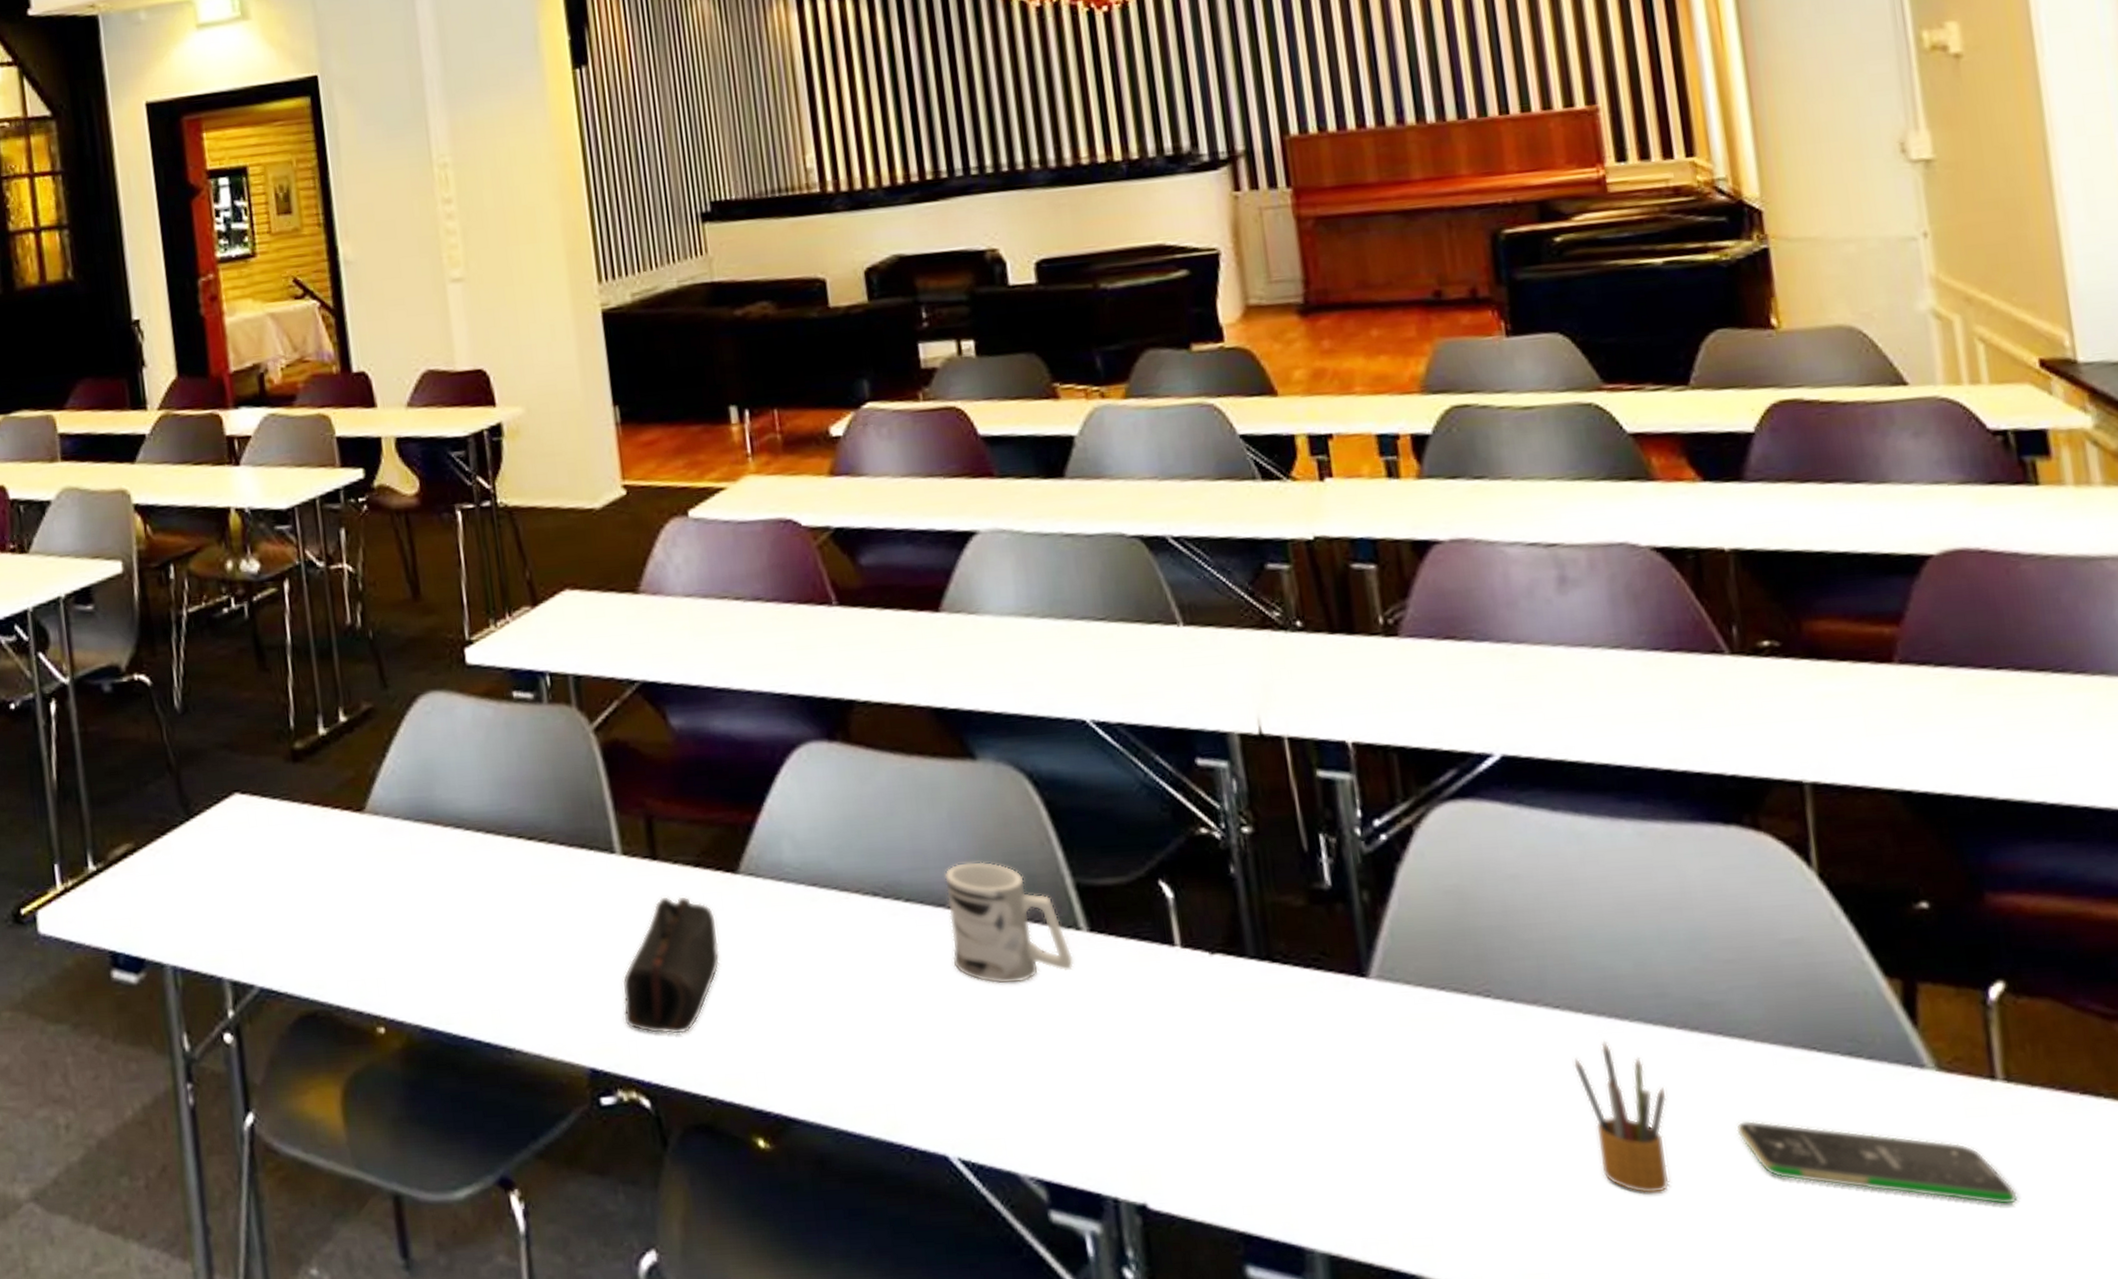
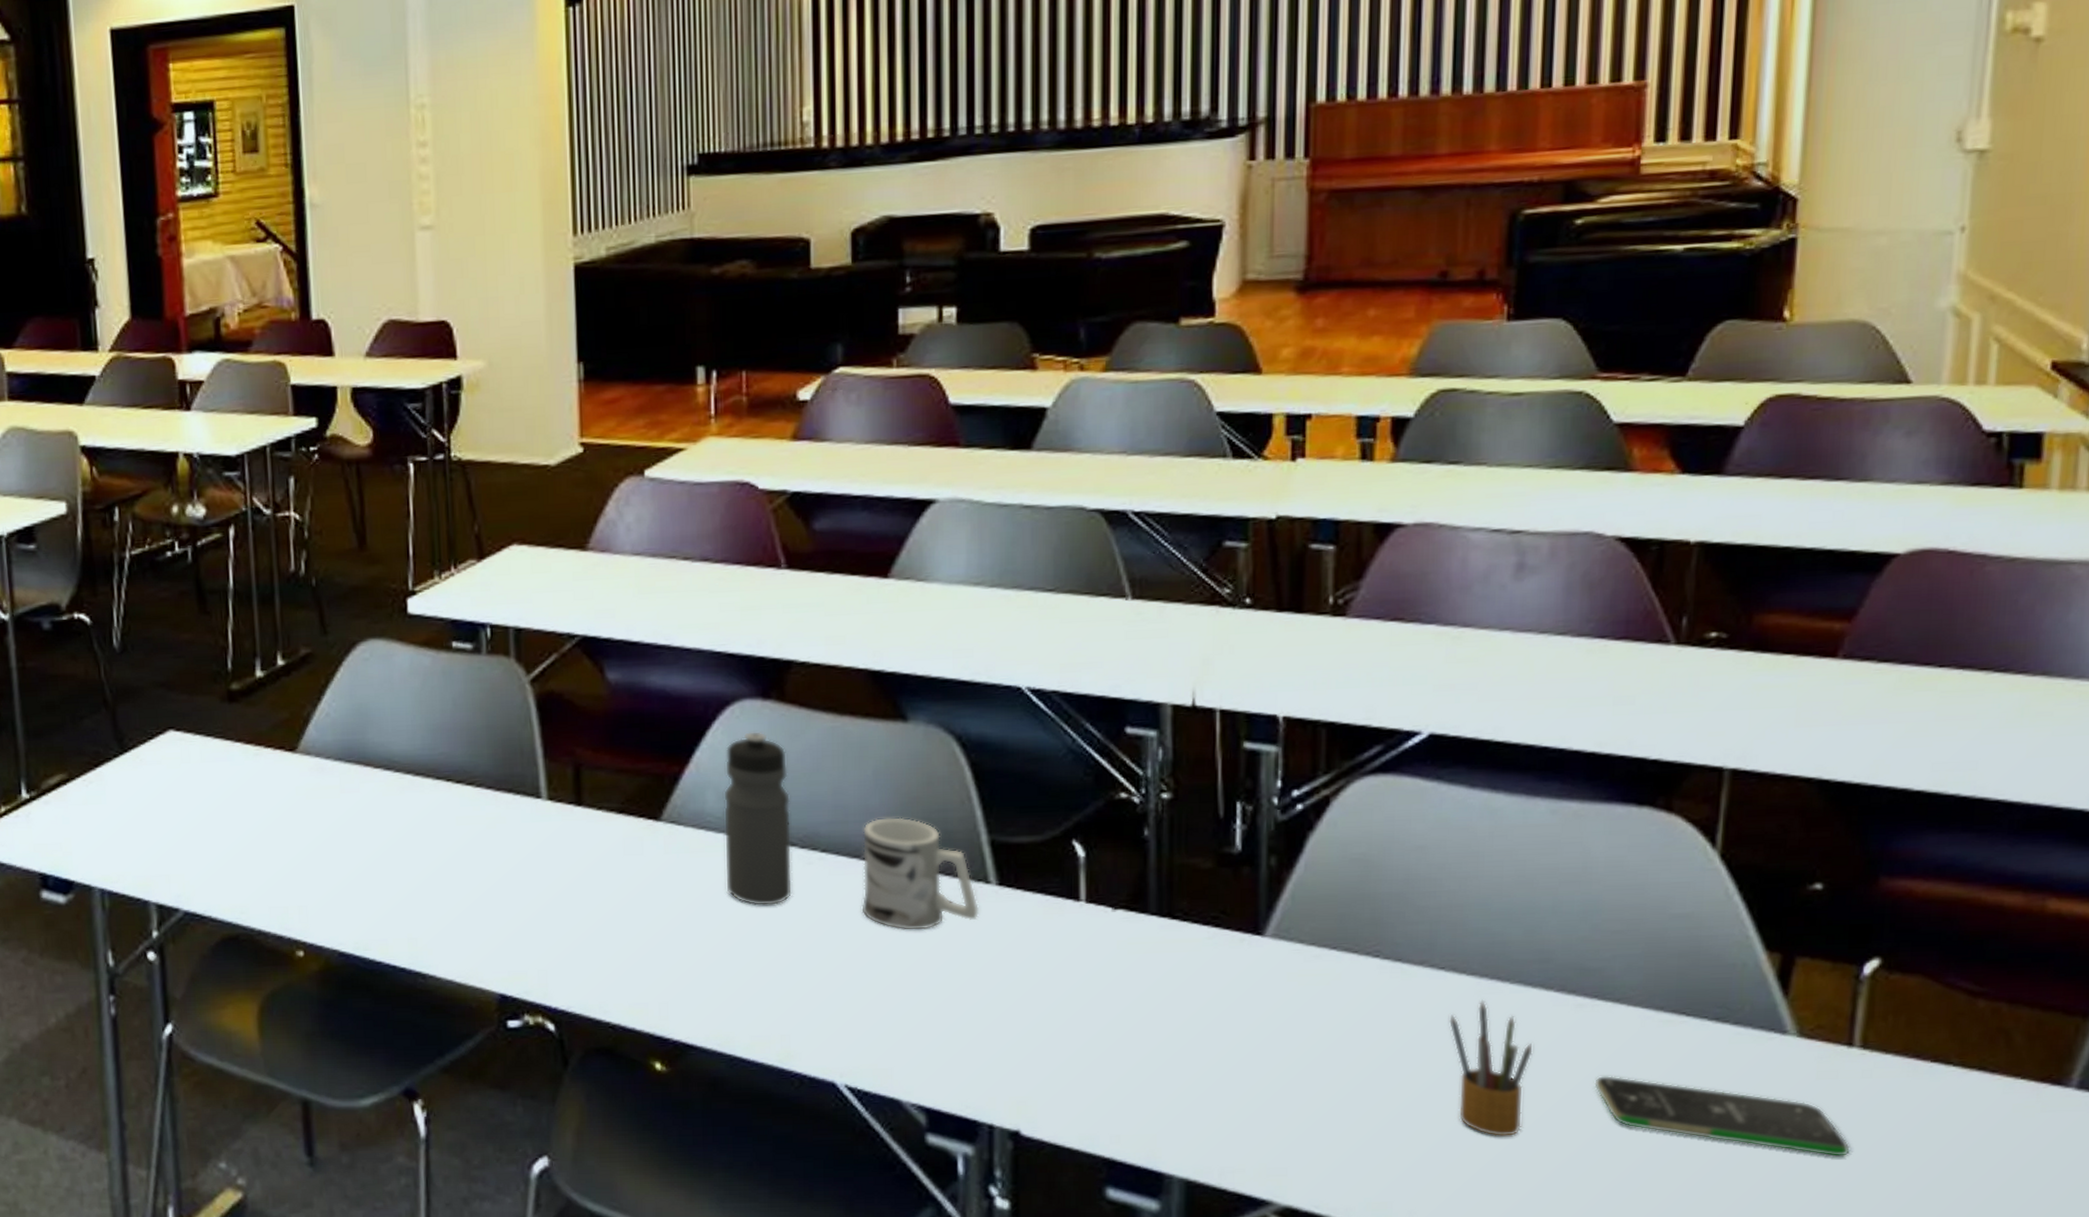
pencil case: present [622,896,720,1034] -> none [536,840,636,966]
water bottle: none [796,774,881,963] -> present [723,730,793,907]

